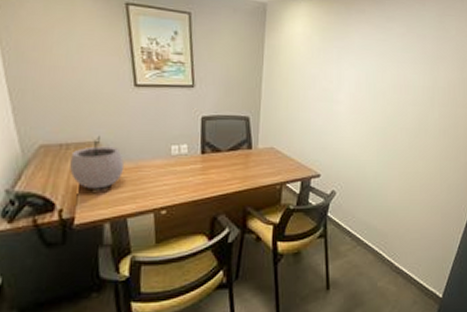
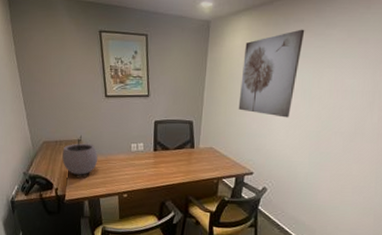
wall art: none [301,20,367,113] -> present [238,29,305,118]

